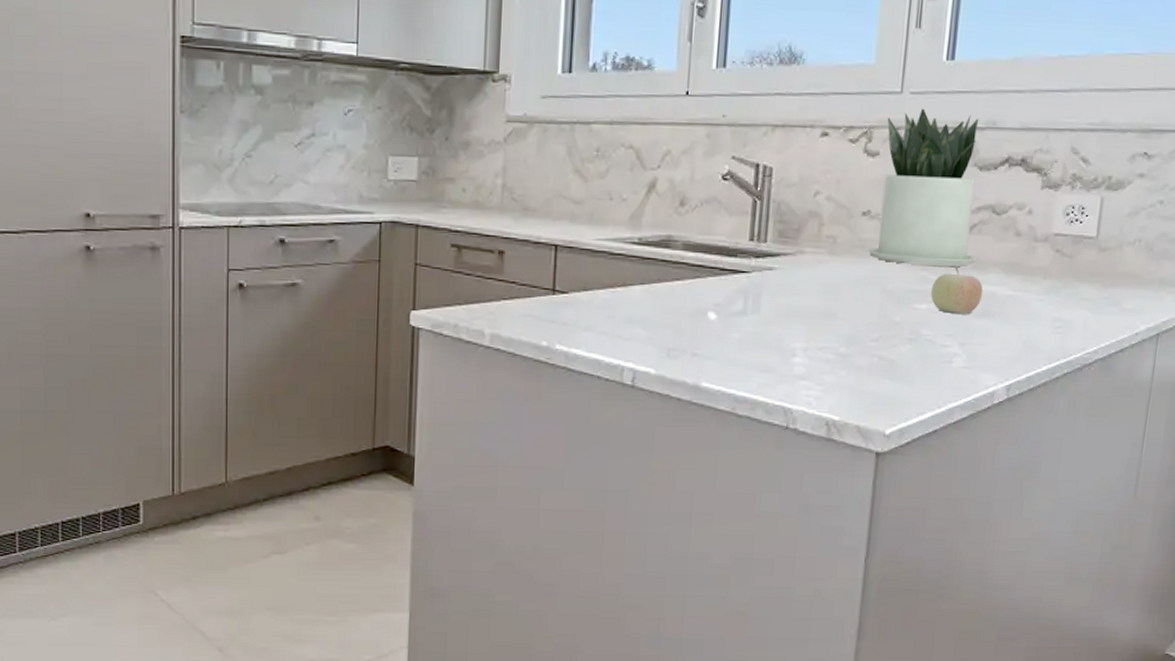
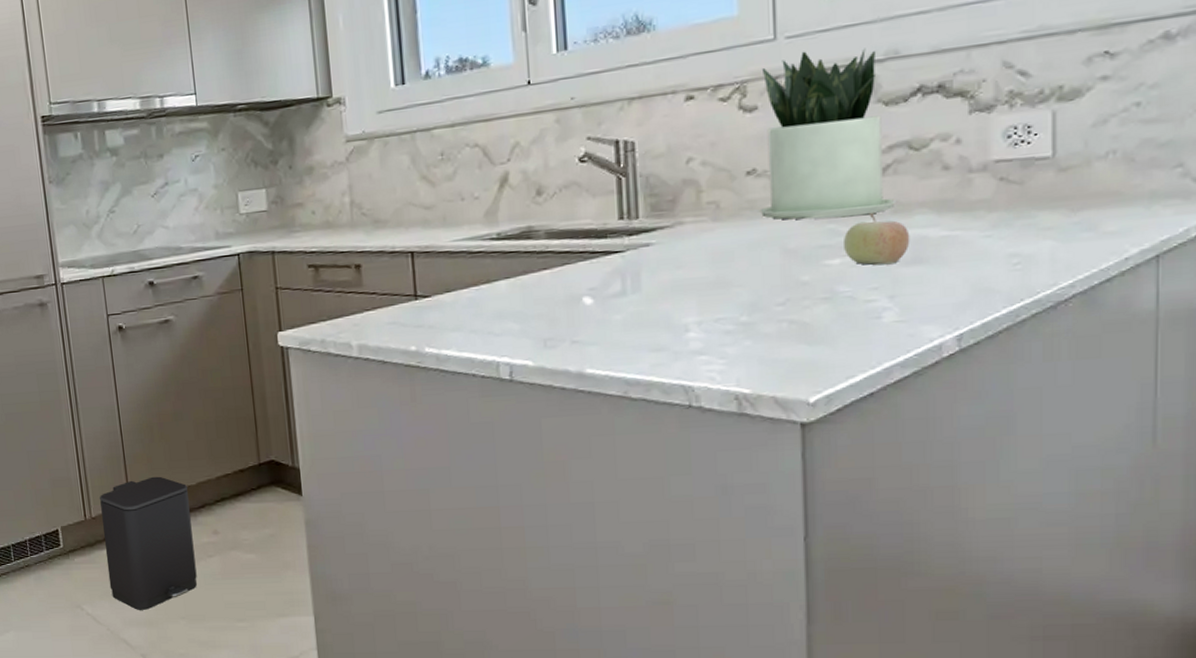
pedal bin: none [191,453,294,598] -> present [99,476,197,610]

